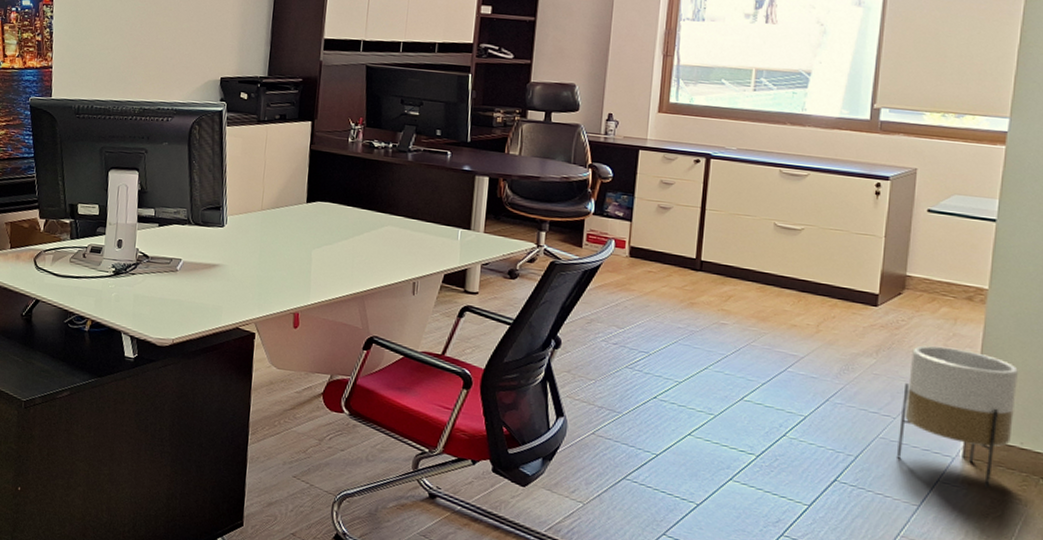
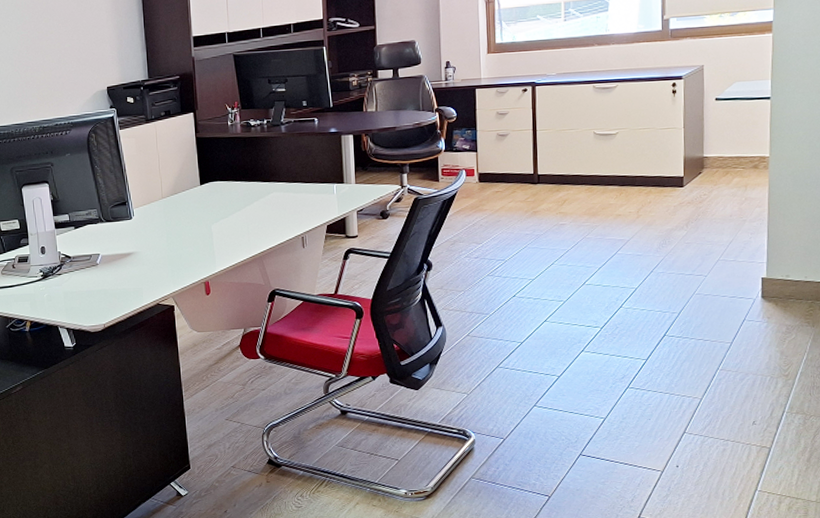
planter: present [897,345,1018,489] -> none [710,210,798,319]

